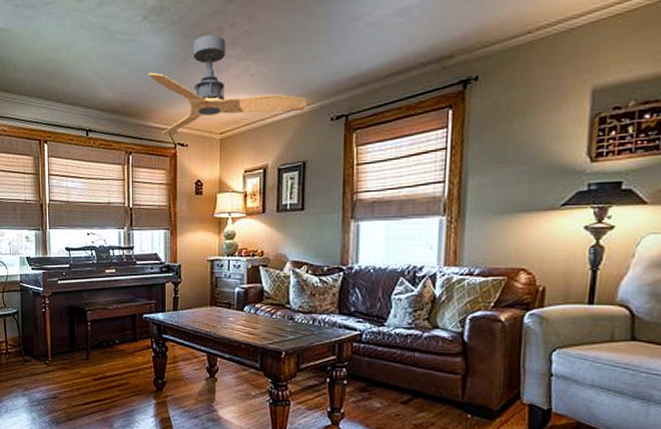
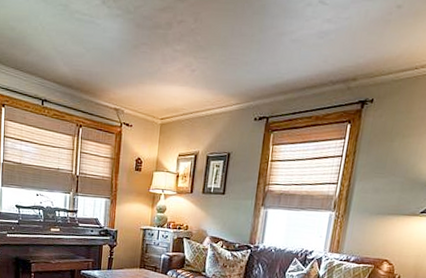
ceiling fan: present [149,34,307,134] -> none [102,28,237,113]

